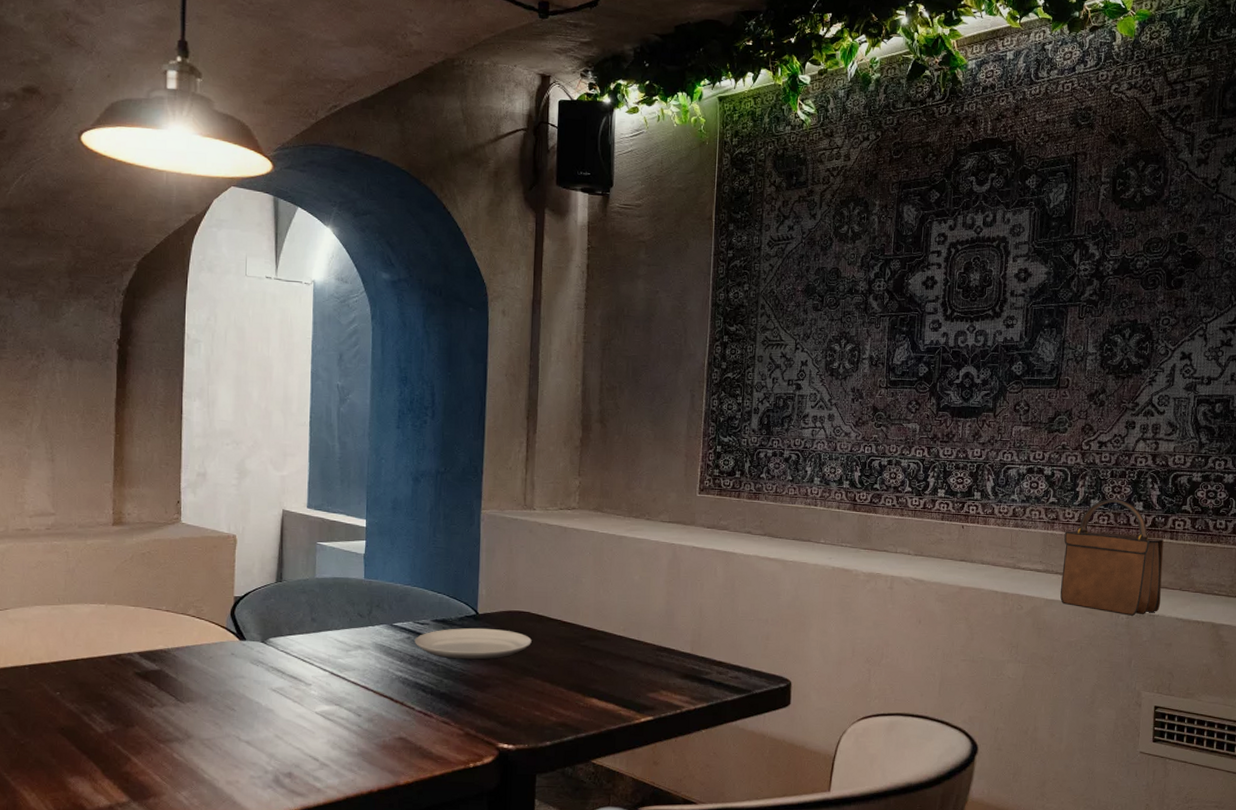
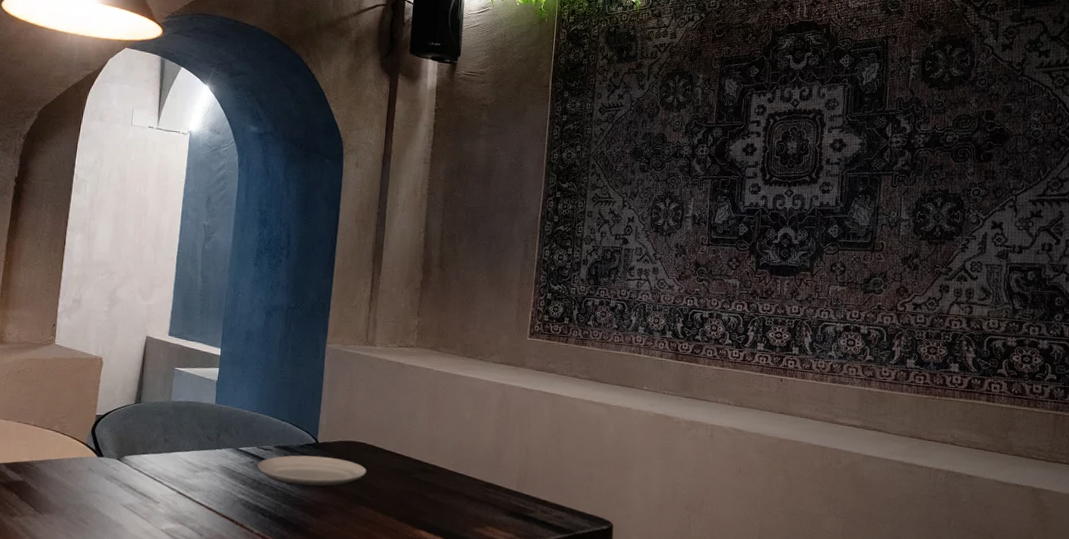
handbag: present [1060,499,1164,616] -> none [878,359,981,476]

